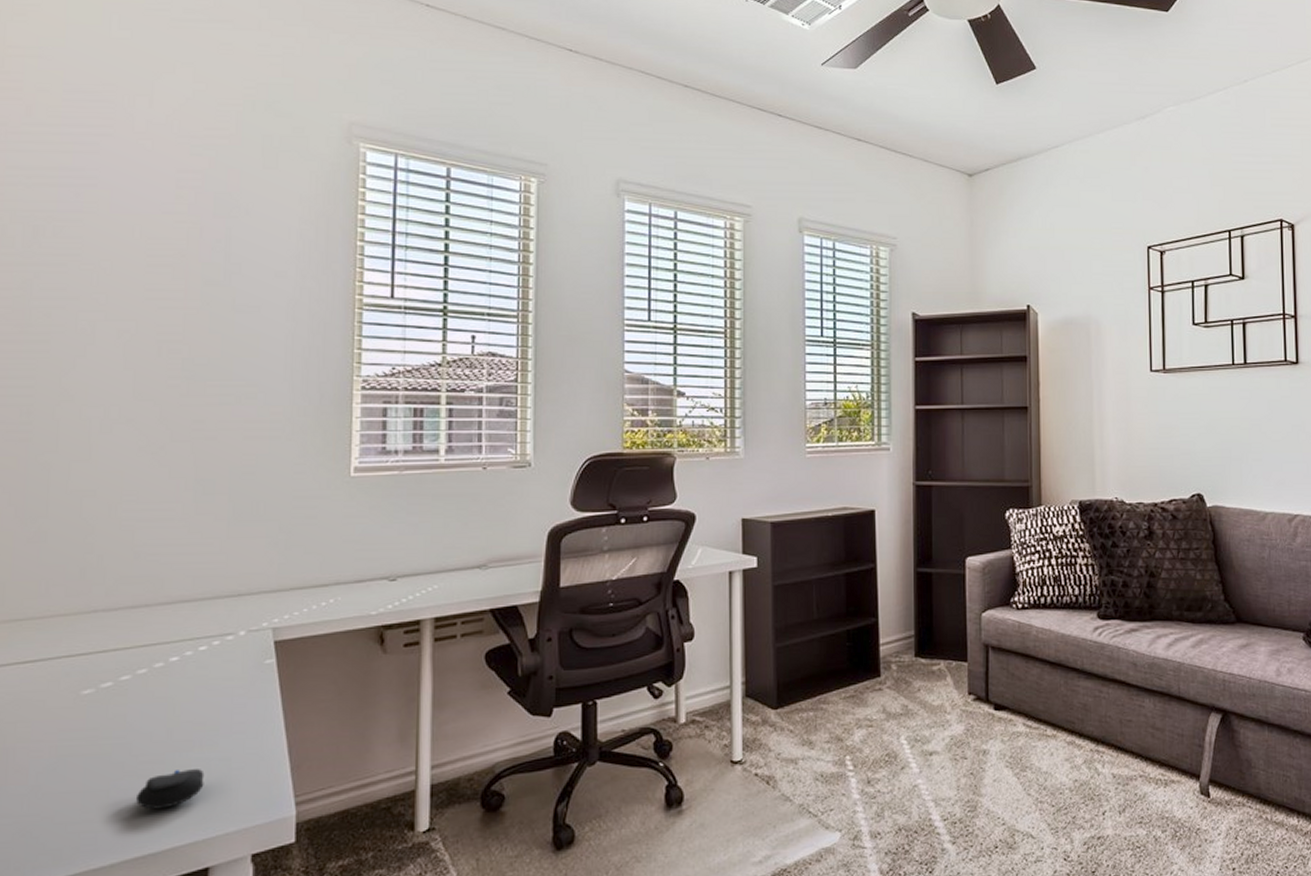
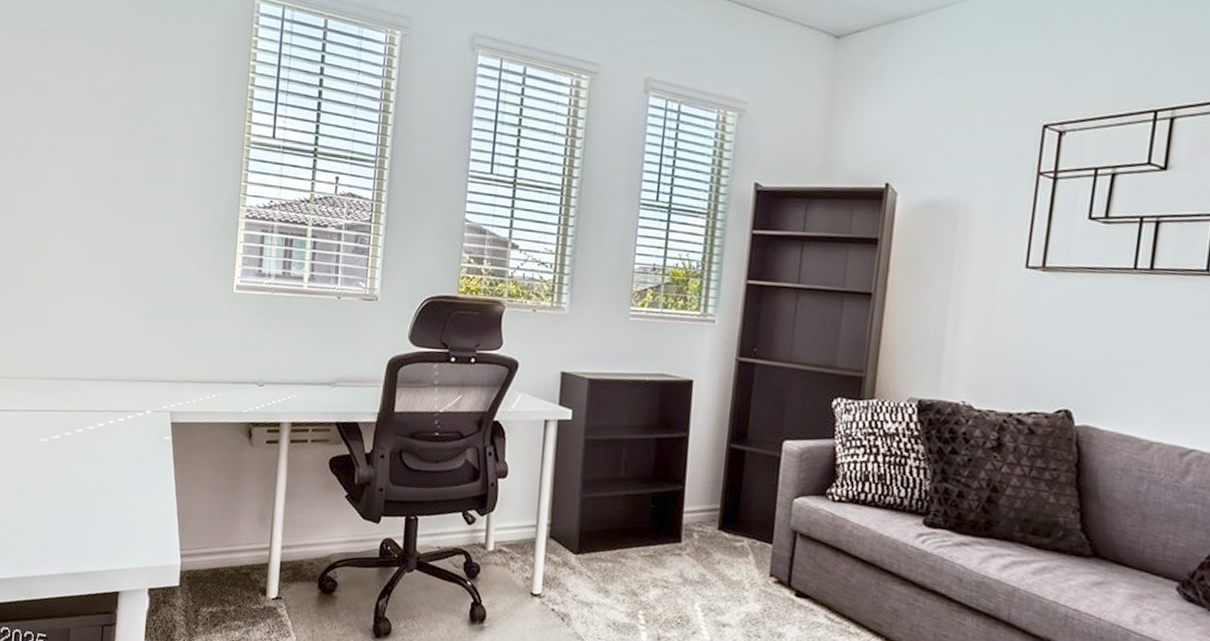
computer mouse: present [136,769,205,810] -> none [73,512,119,540]

